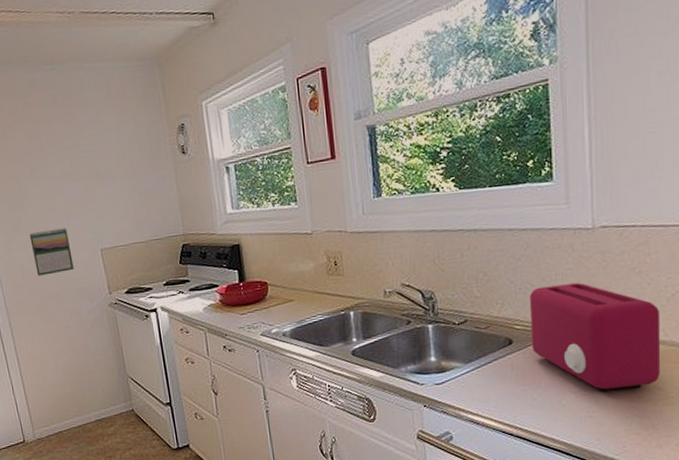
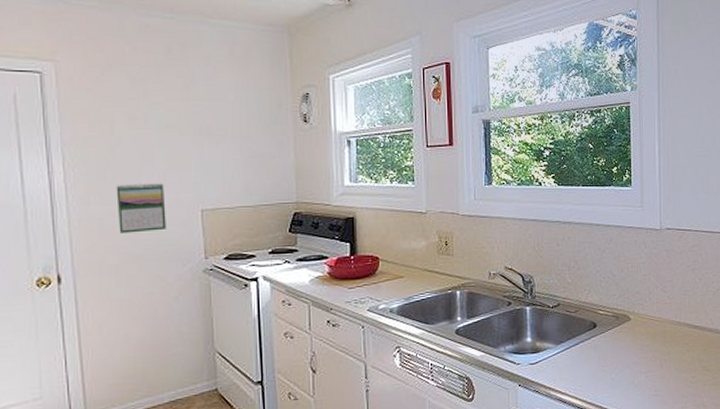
toaster: present [529,283,661,392] -> none [610,275,709,373]

